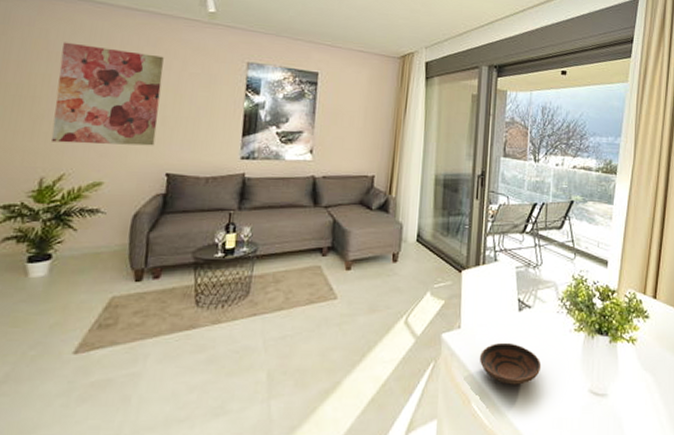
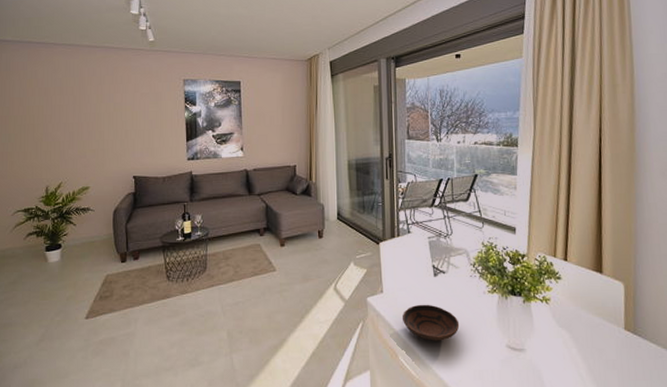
wall art: present [51,42,164,146] -> none [48,79,122,158]

